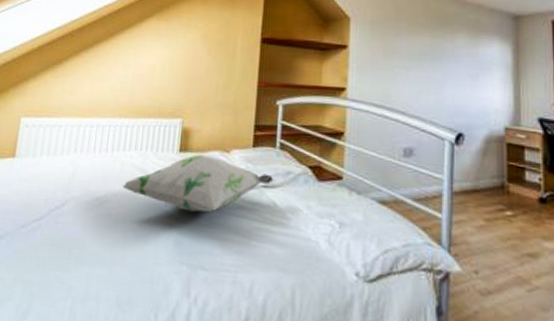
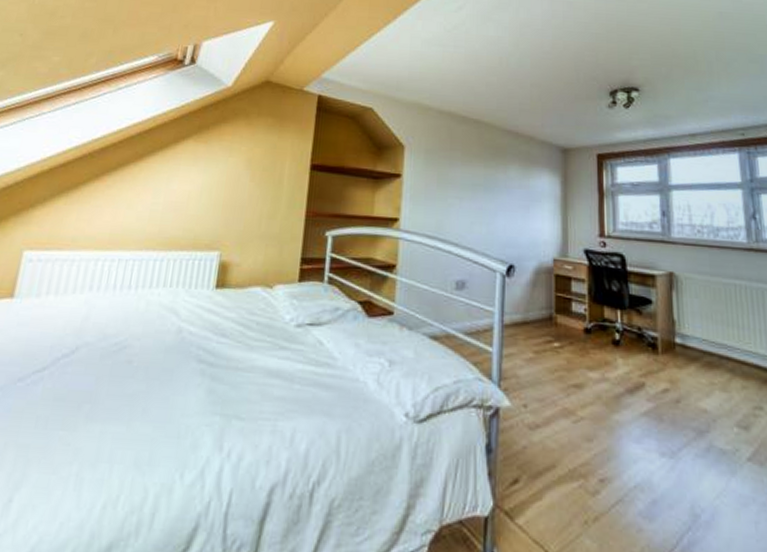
decorative pillow: present [122,154,274,212] -> none [147,291,321,355]

